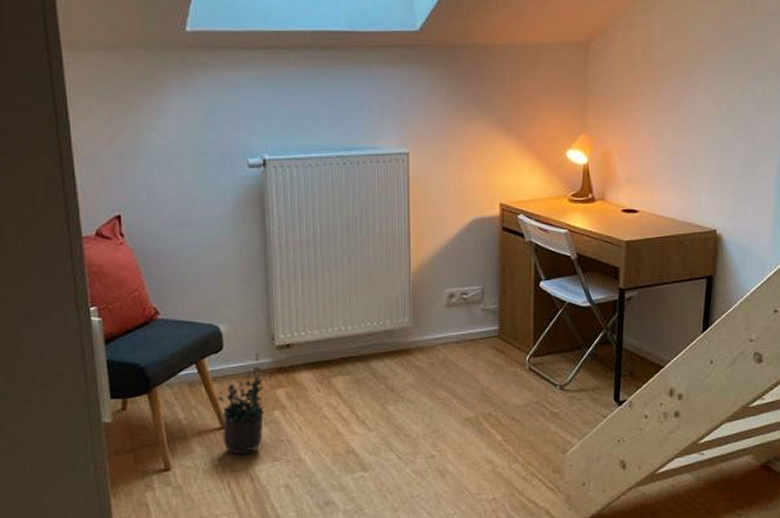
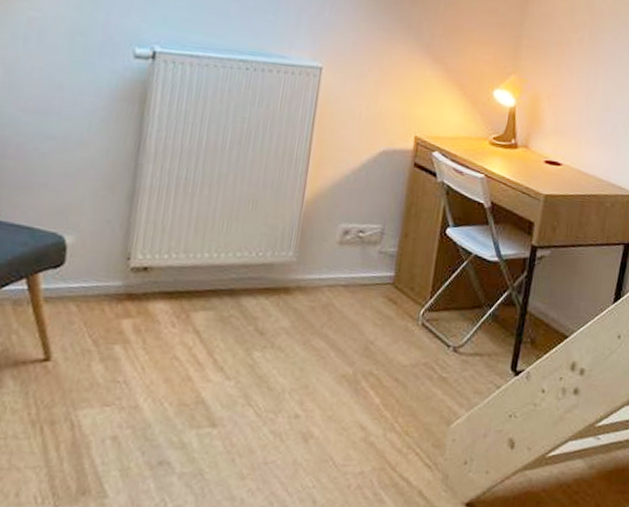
potted plant: present [217,352,273,457] -> none [43,273,120,397]

